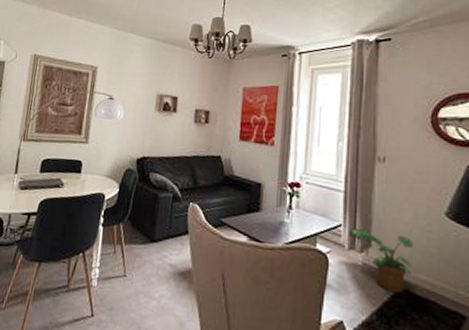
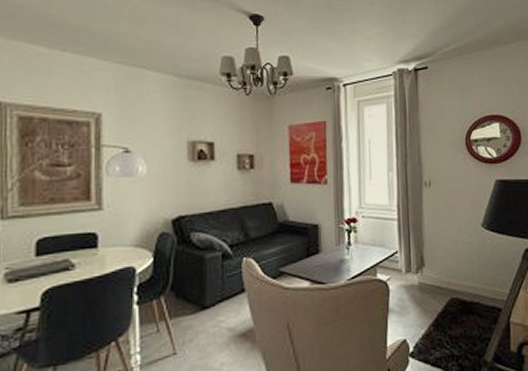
potted plant: present [348,227,414,294] -> none [404,250,459,303]

